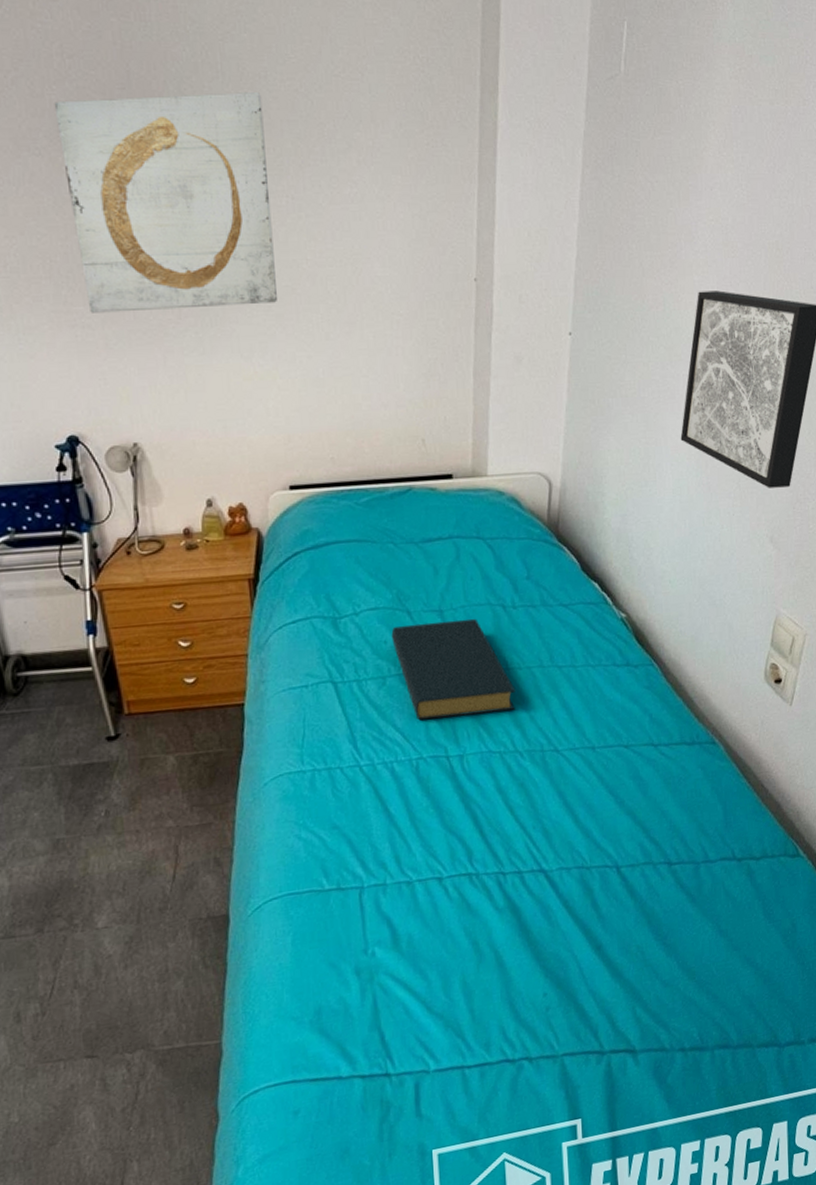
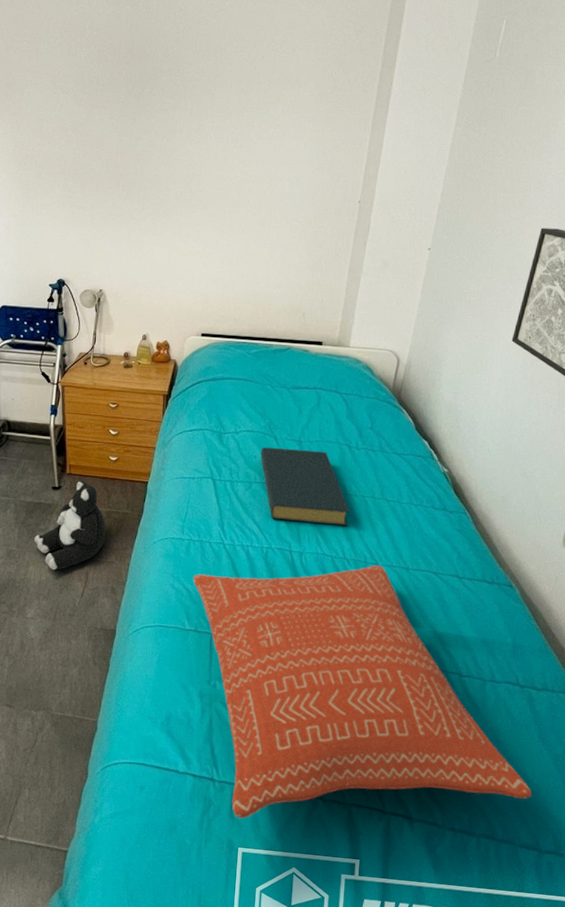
wall art: present [54,92,277,313] -> none [82,58,220,204]
plush toy: none [90,719,196,854] -> present [34,480,106,570]
pillow: none [324,750,764,1114] -> present [192,564,532,819]

